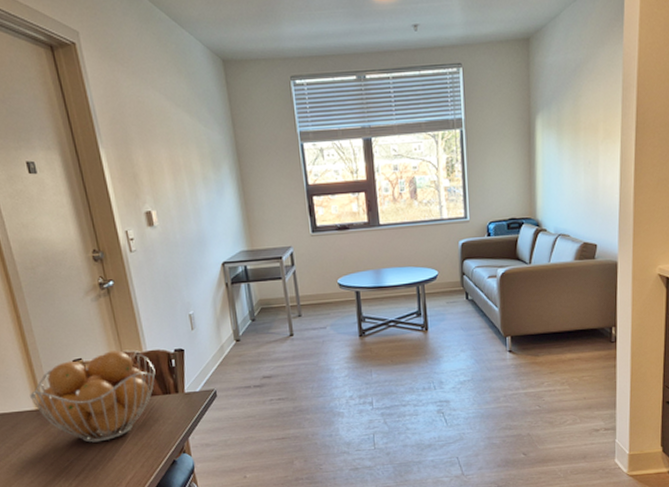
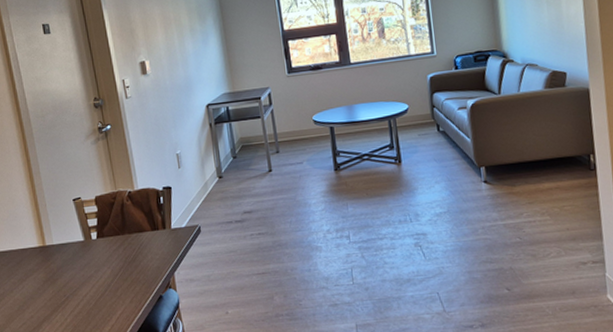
fruit basket: present [30,350,156,443] -> none [34,189,146,278]

